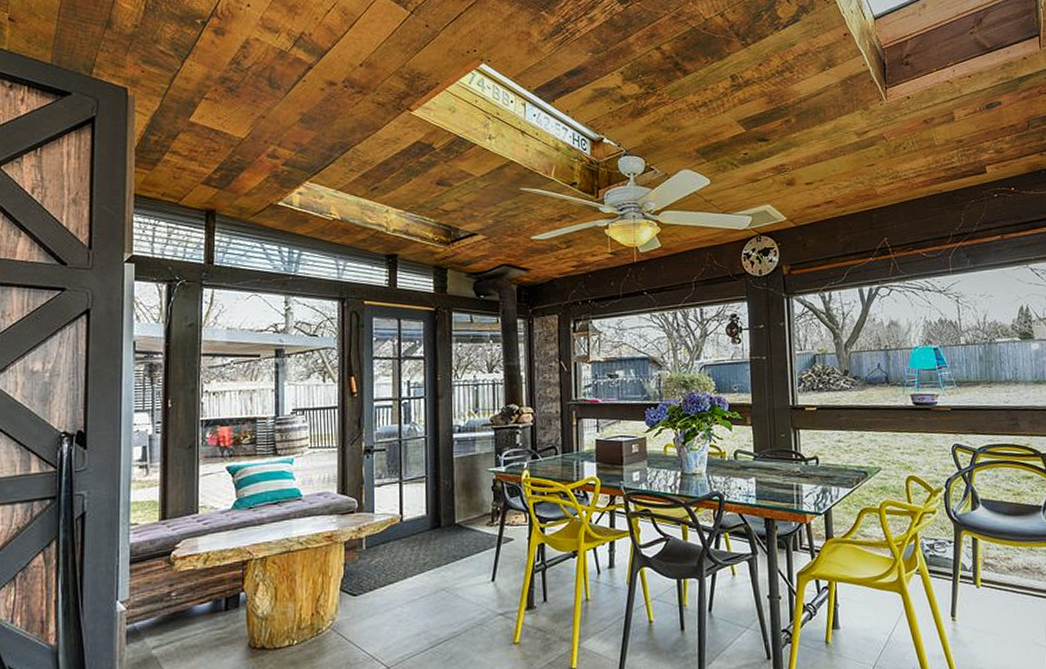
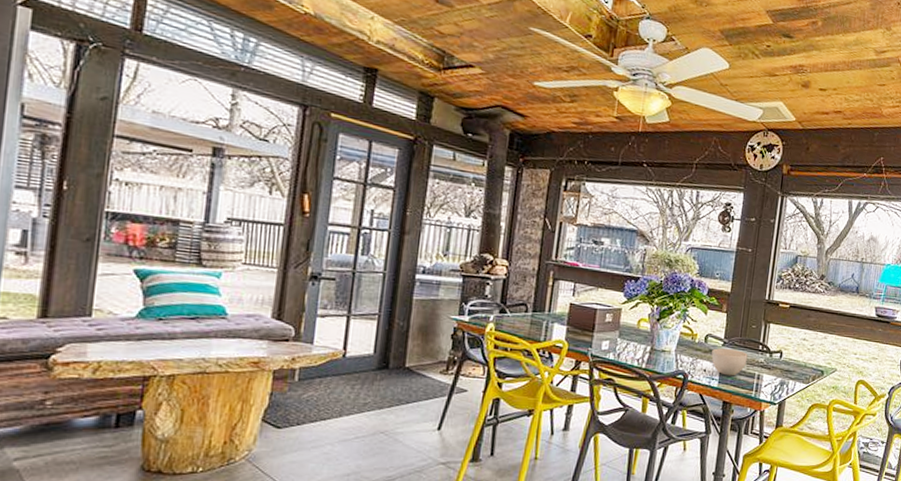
bowl: none [744,462,782,491] -> present [711,348,748,376]

